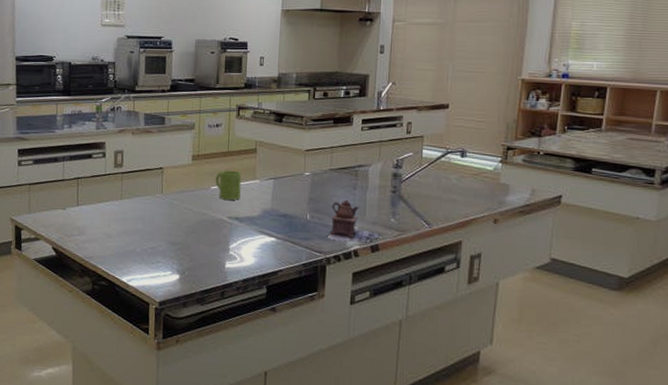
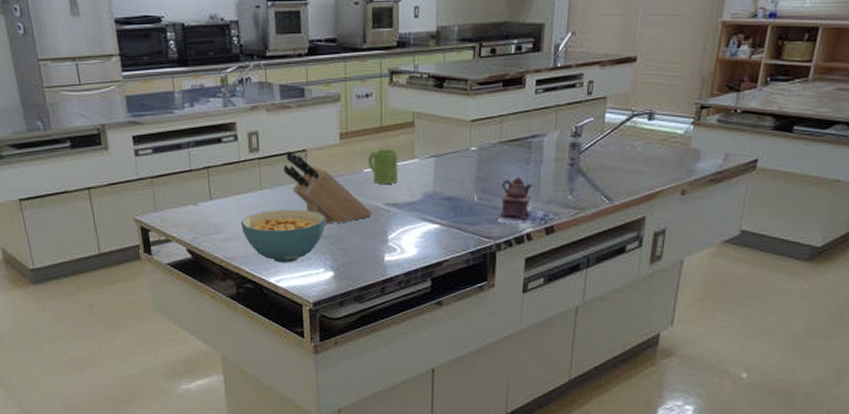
cereal bowl: none [101,217,175,265] -> present [240,210,325,263]
knife block: none [142,168,217,232] -> present [284,151,373,224]

